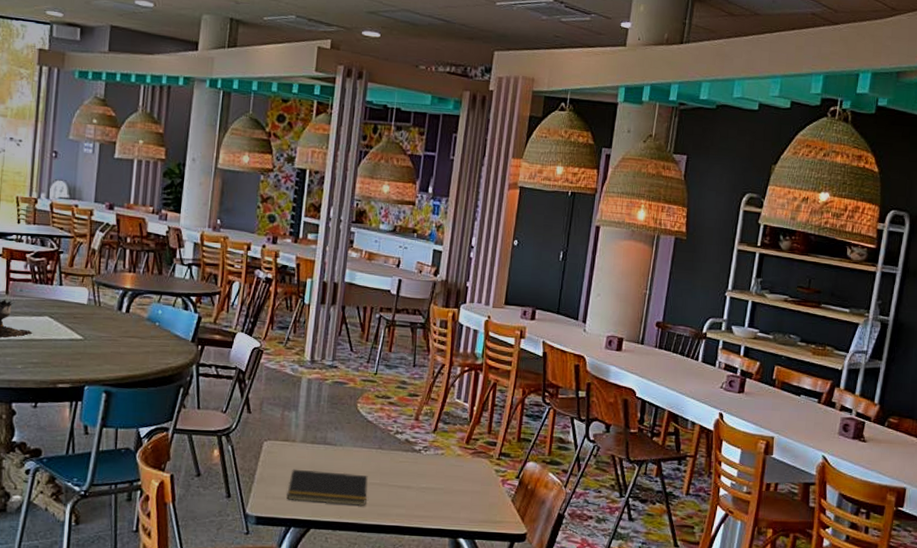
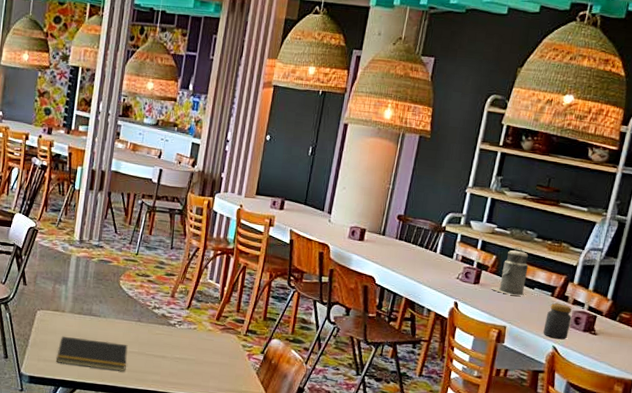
canister: none [756,352,794,404] -> present [491,247,529,296]
jar: none [812,410,840,449] -> present [543,303,572,340]

